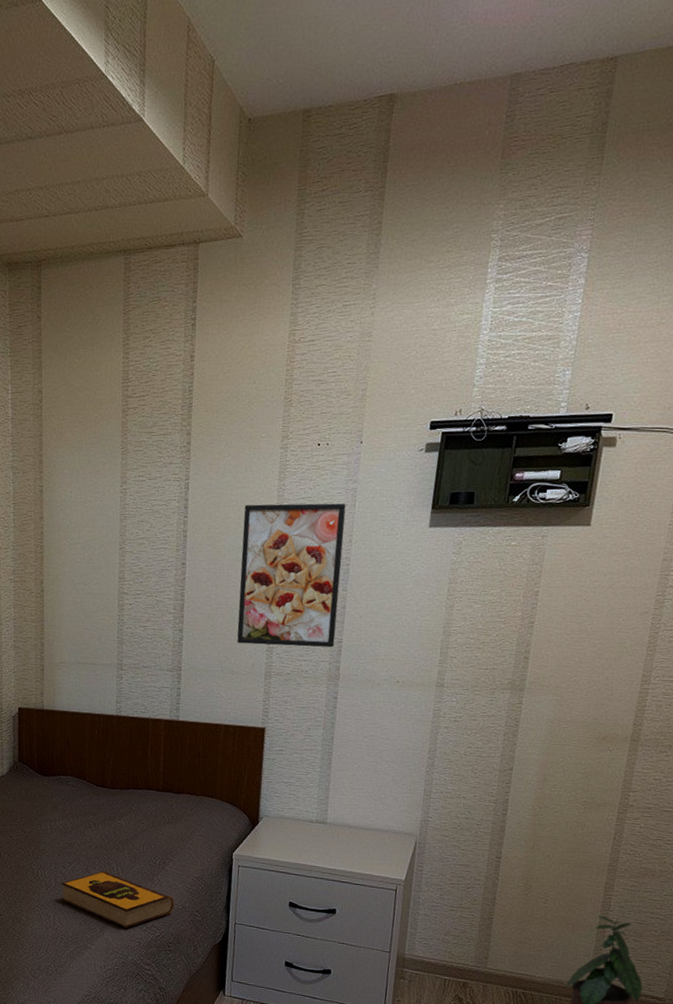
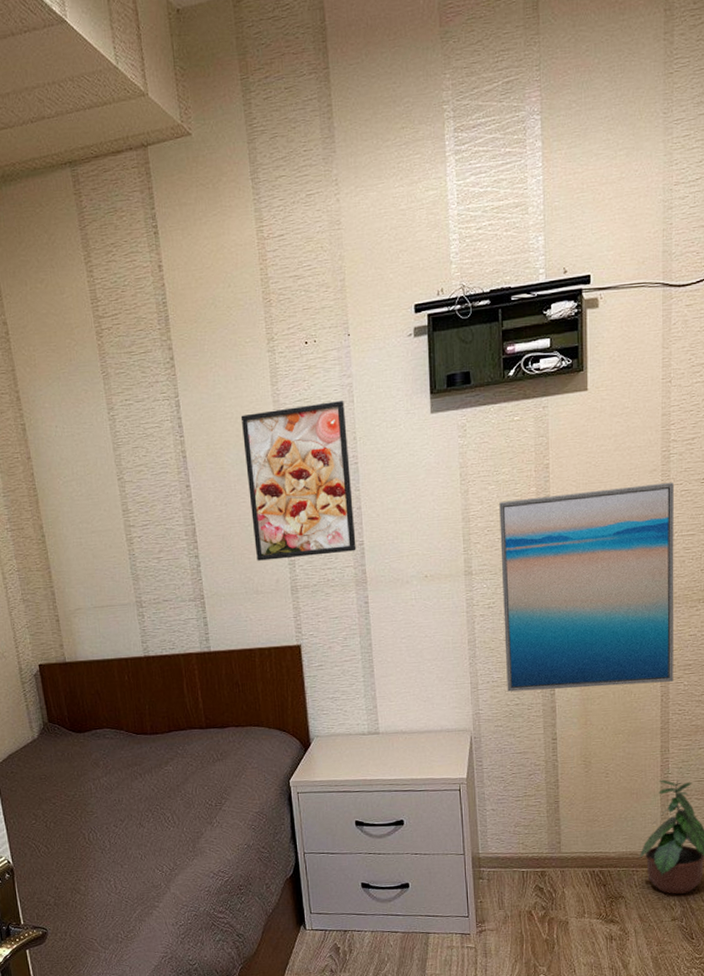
hardback book: present [61,870,175,929] -> none [115,822,239,879]
wall art: none [459,620,663,822] -> present [499,482,674,692]

